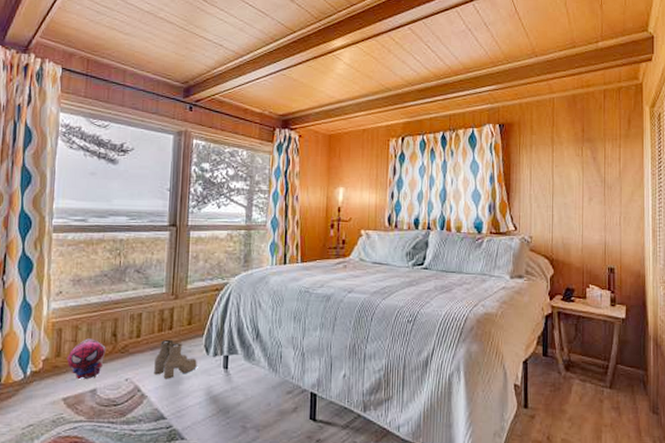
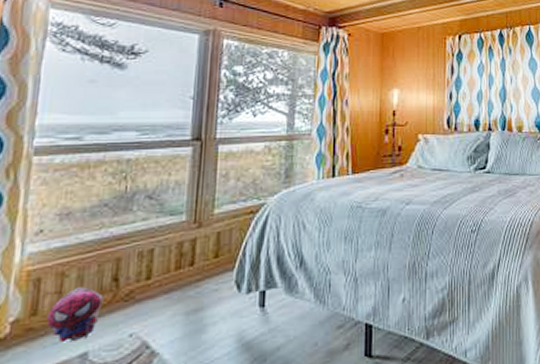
boots: present [154,339,197,379] -> none [169,278,226,329]

